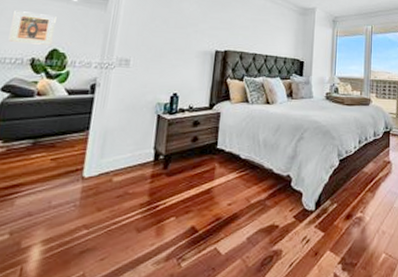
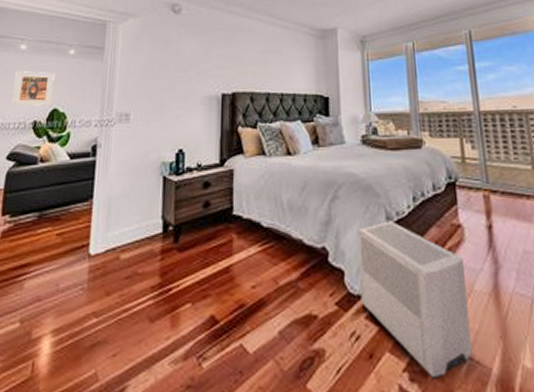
air purifier: none [313,157,389,268] -> present [357,221,472,379]

